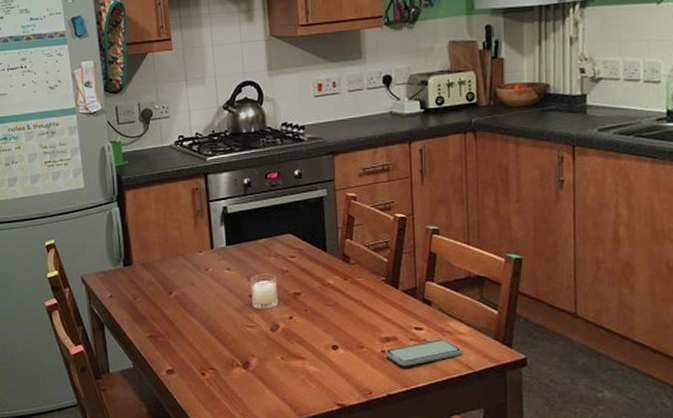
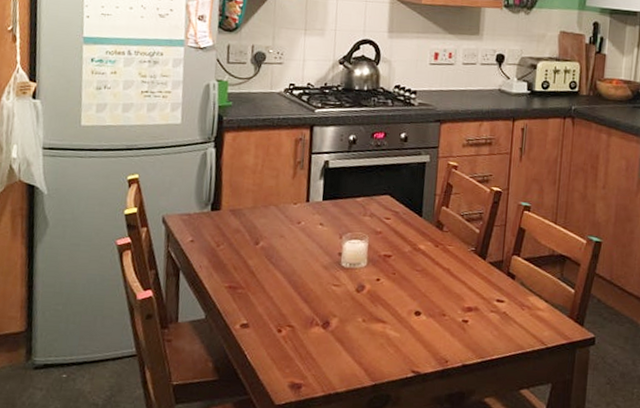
smartphone: present [385,339,463,366] -> none [465,312,539,337]

